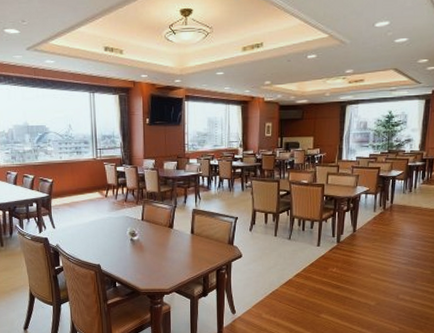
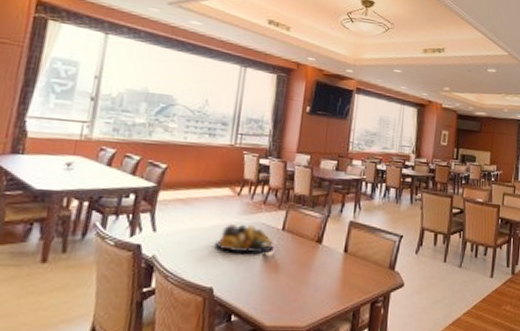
fruit bowl: none [96,218,138,239] -> present [215,223,274,254]

